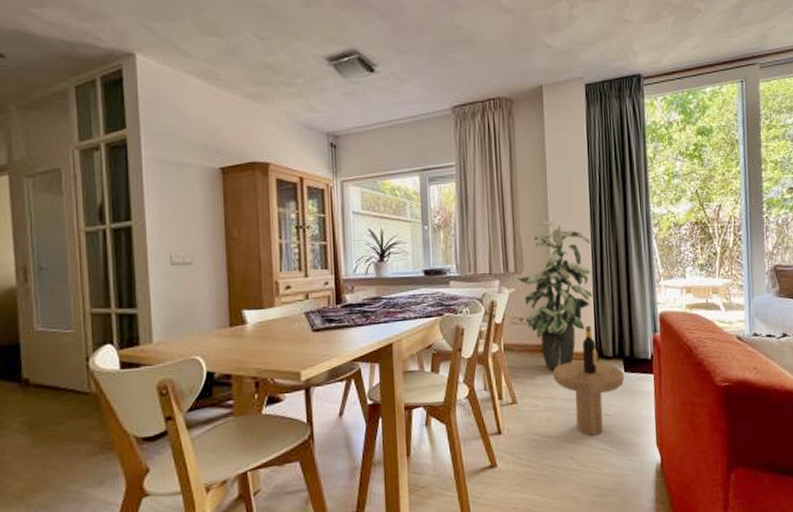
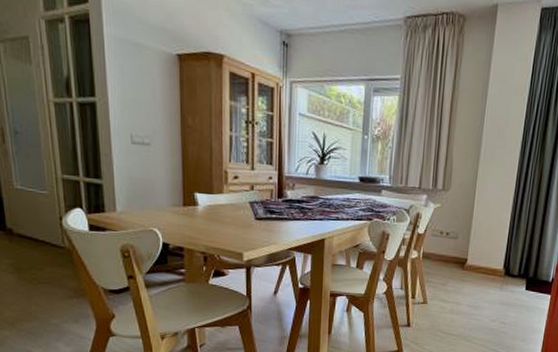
indoor plant: present [517,221,593,370] -> none [444,145,518,280]
side table: present [553,325,625,436] -> none [462,245,525,338]

